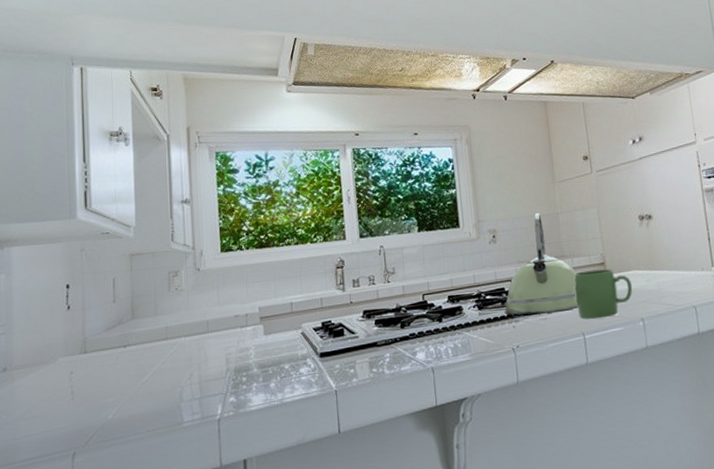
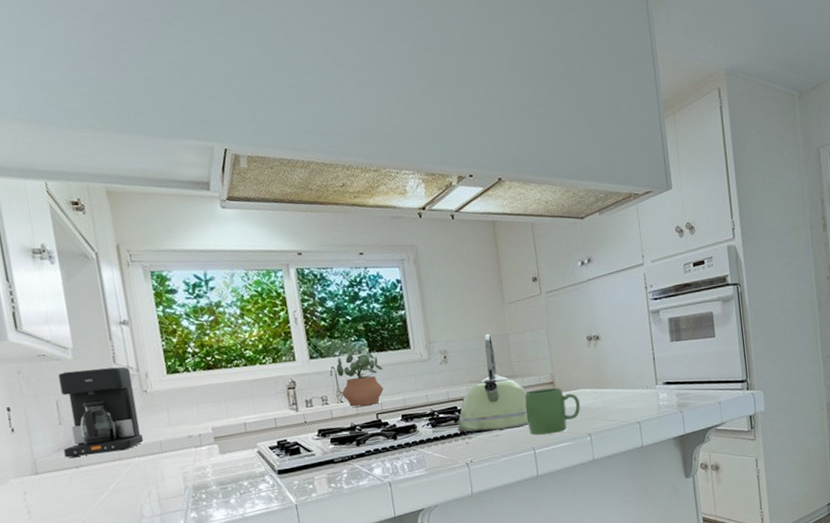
coffee maker: none [114,244,191,337] -> present [58,366,143,458]
potted plant: none [385,230,432,287] -> present [336,351,384,407]

